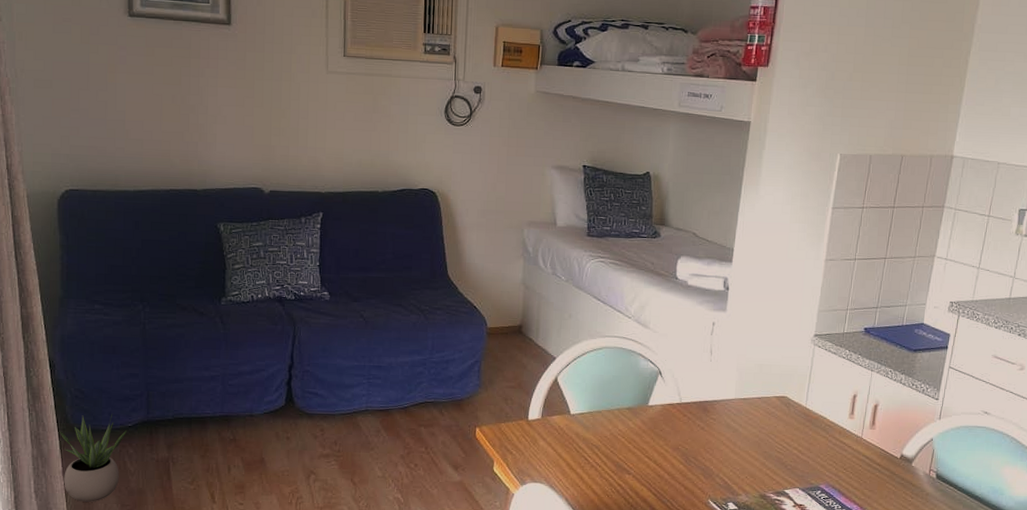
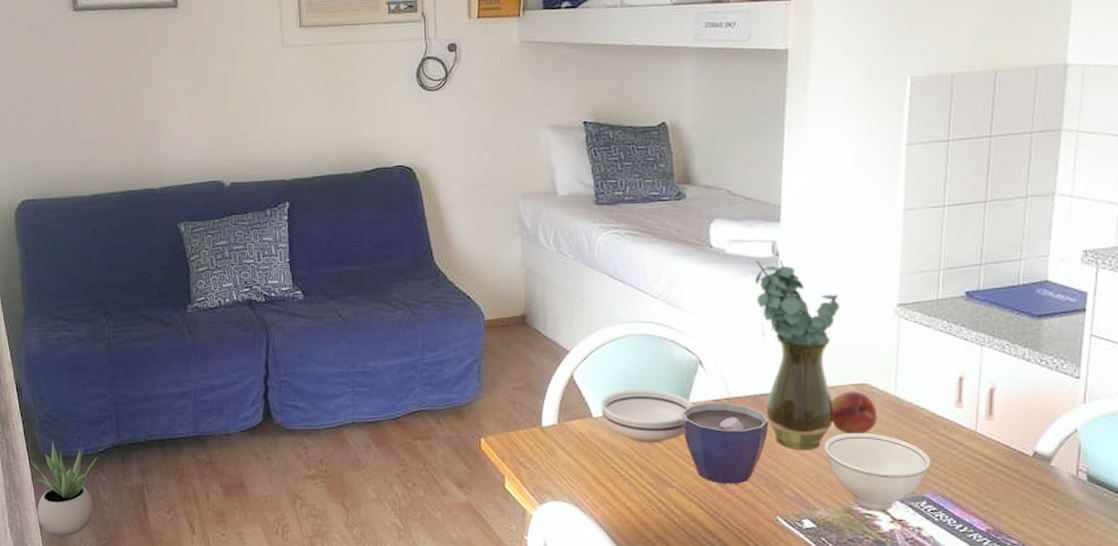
bowl: none [577,392,652,438] -> present [601,388,693,444]
cup: none [642,406,709,473] -> present [682,402,769,484]
vase: none [708,292,772,448] -> present [754,260,841,451]
bowl: none [749,435,827,498] -> present [824,433,931,511]
fruit: none [756,401,792,437] -> present [830,391,878,435]

